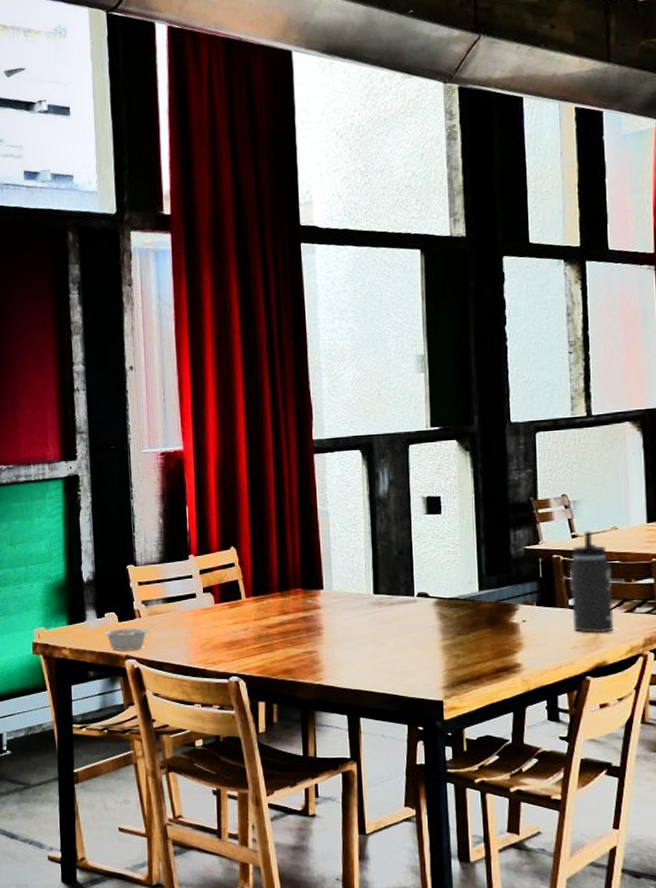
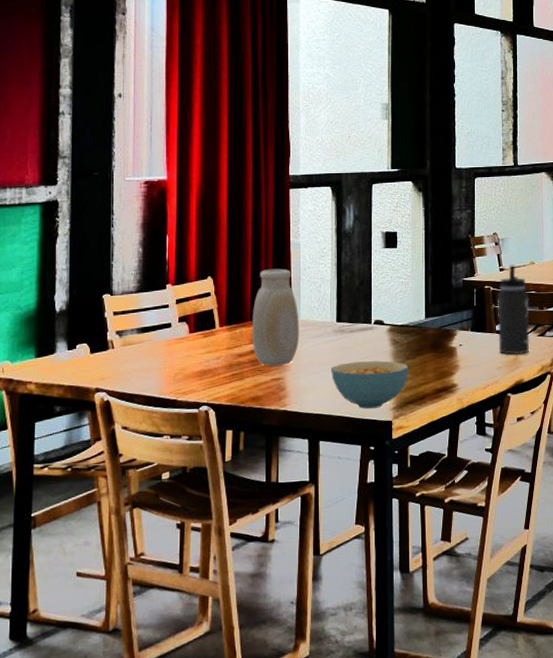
legume: present [103,624,156,651] -> none [74,355,129,384]
vase: none [279,538,333,639] -> present [252,268,299,366]
cereal bowl: none [369,636,461,686] -> present [330,360,409,409]

